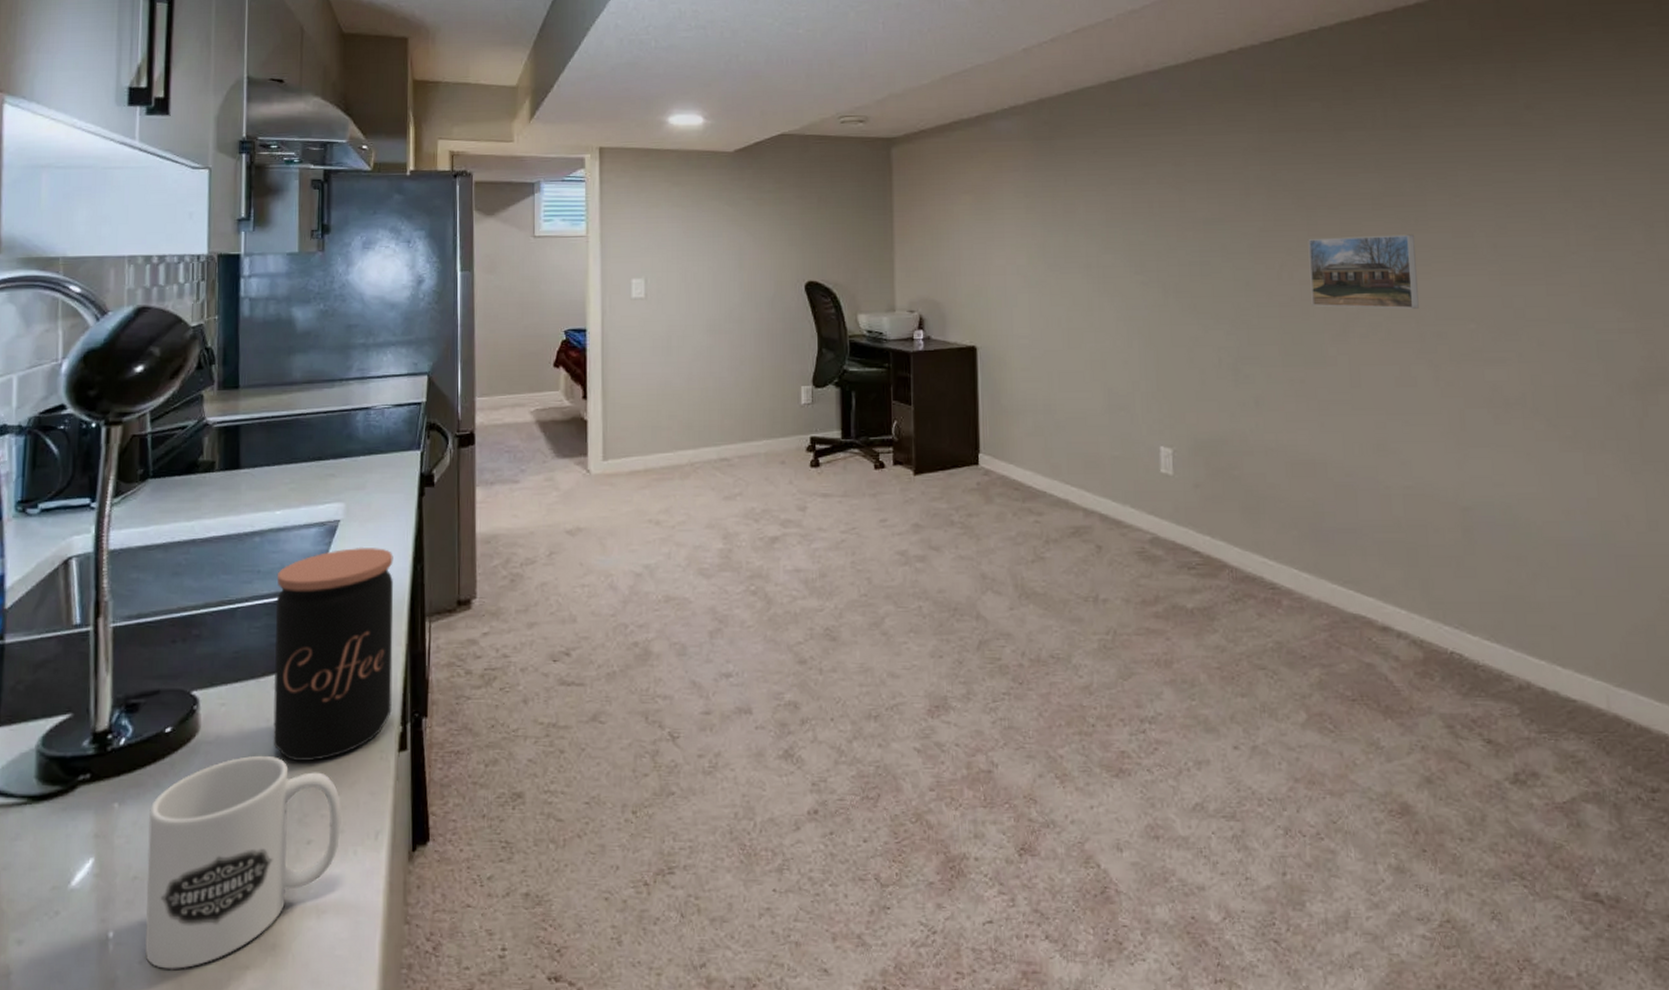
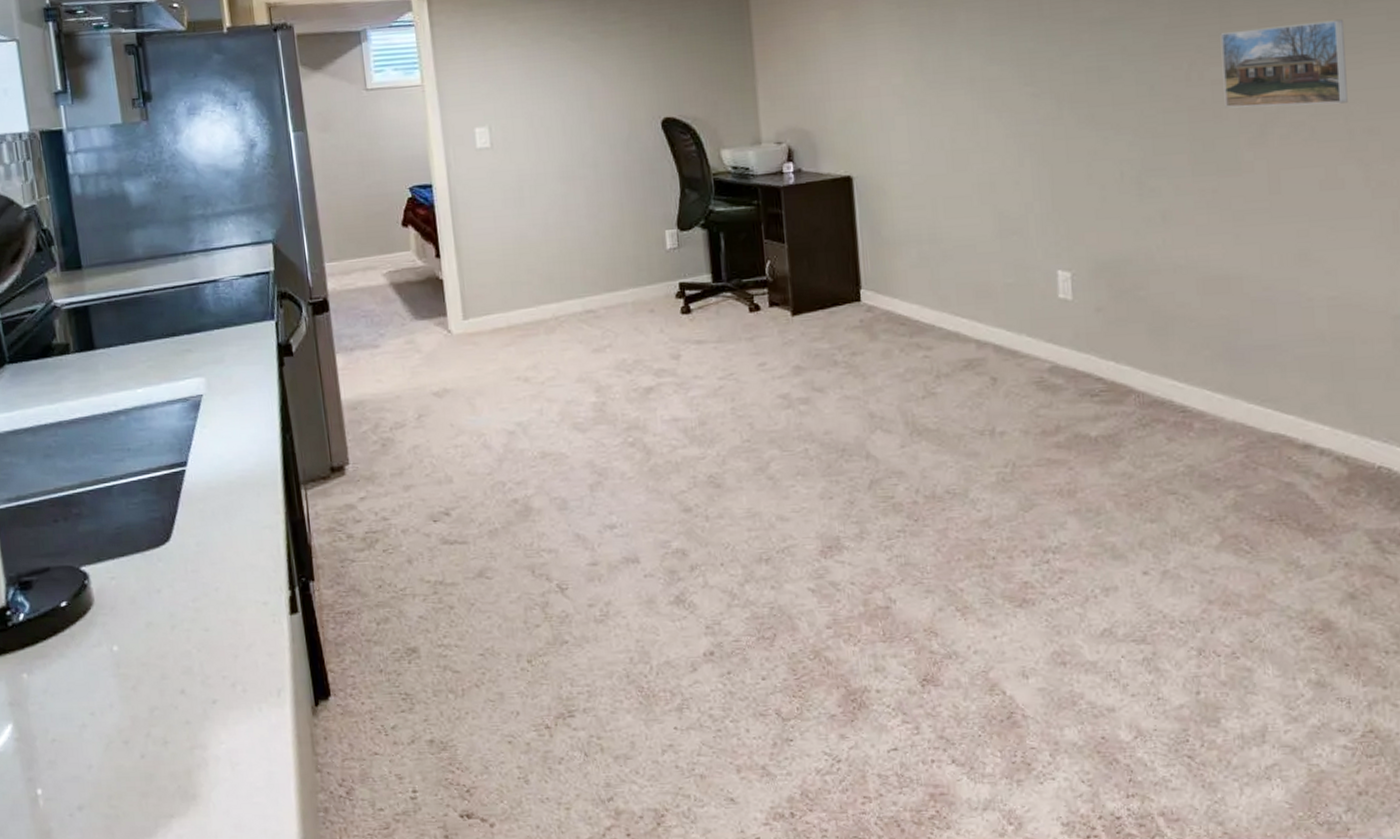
mug: present [144,755,342,970] -> none [57,623,244,821]
coffee jar: present [273,547,393,761] -> none [147,420,278,628]

